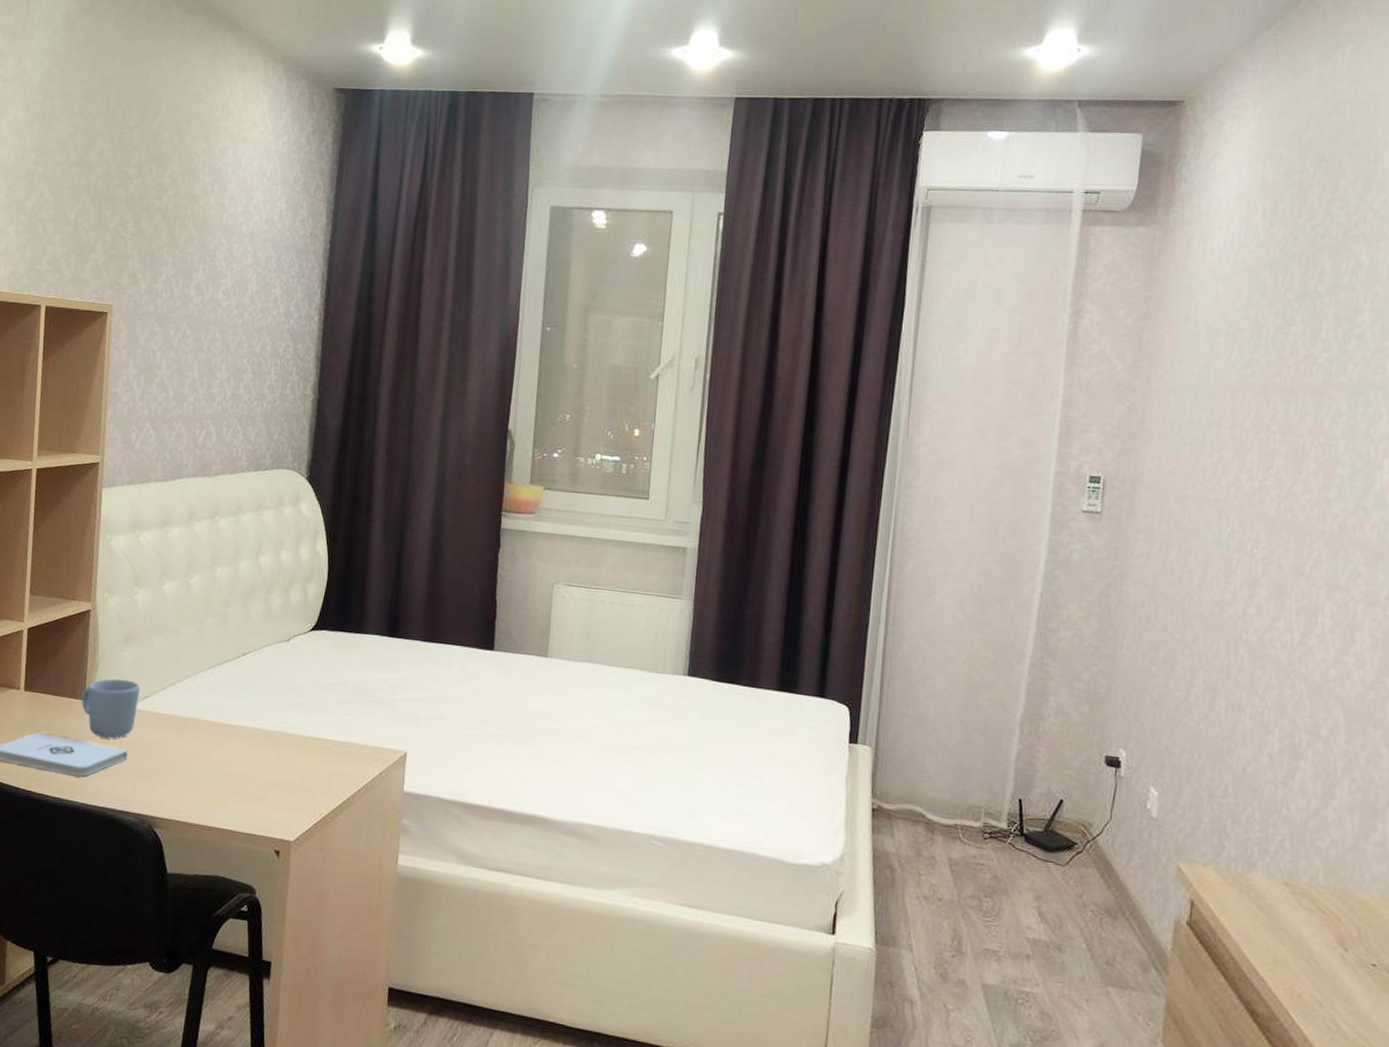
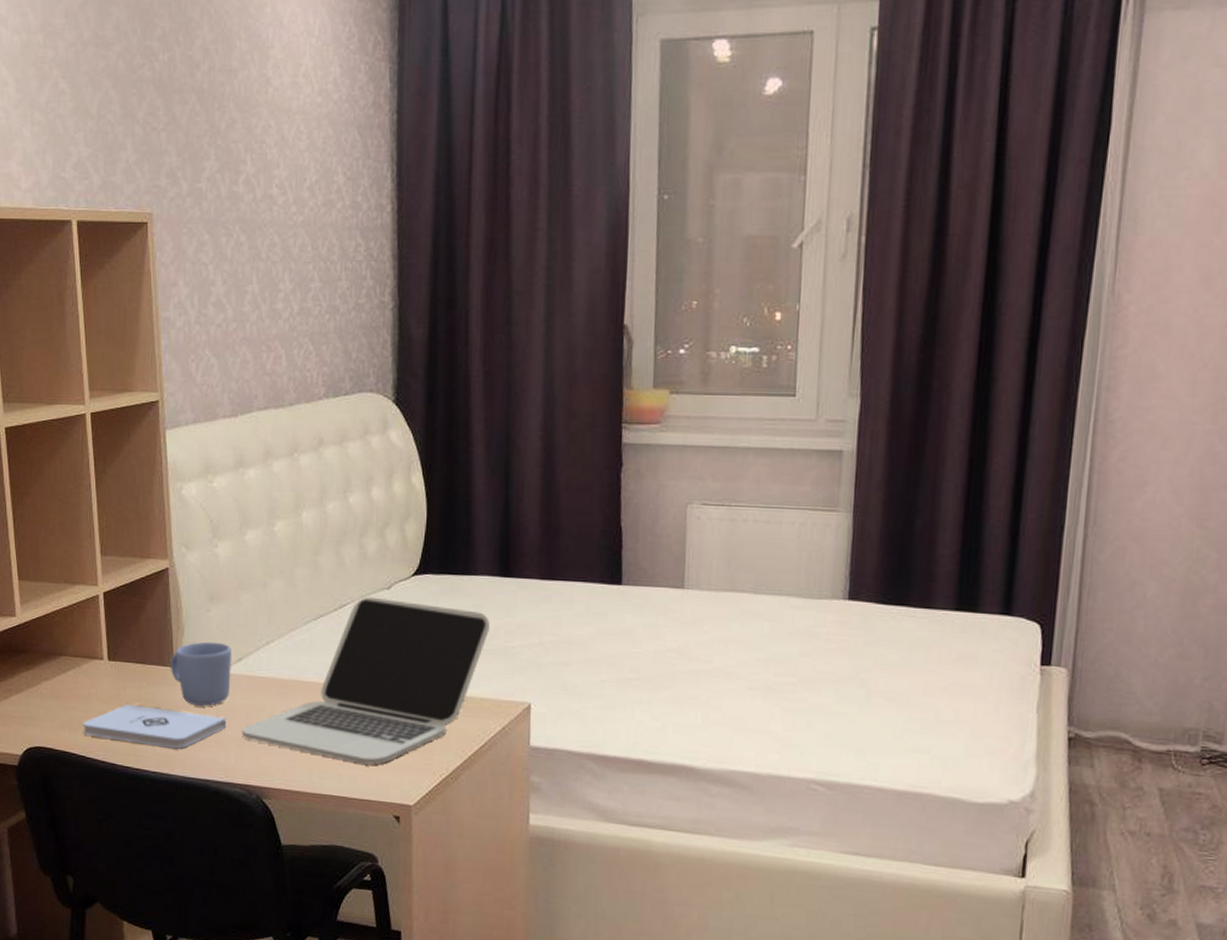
laptop: none [141,647,376,802] -> present [242,597,490,765]

